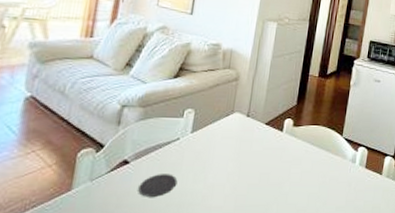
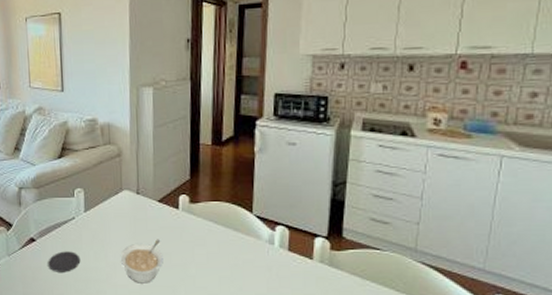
legume: none [220,159,262,204] -> present [121,239,163,284]

